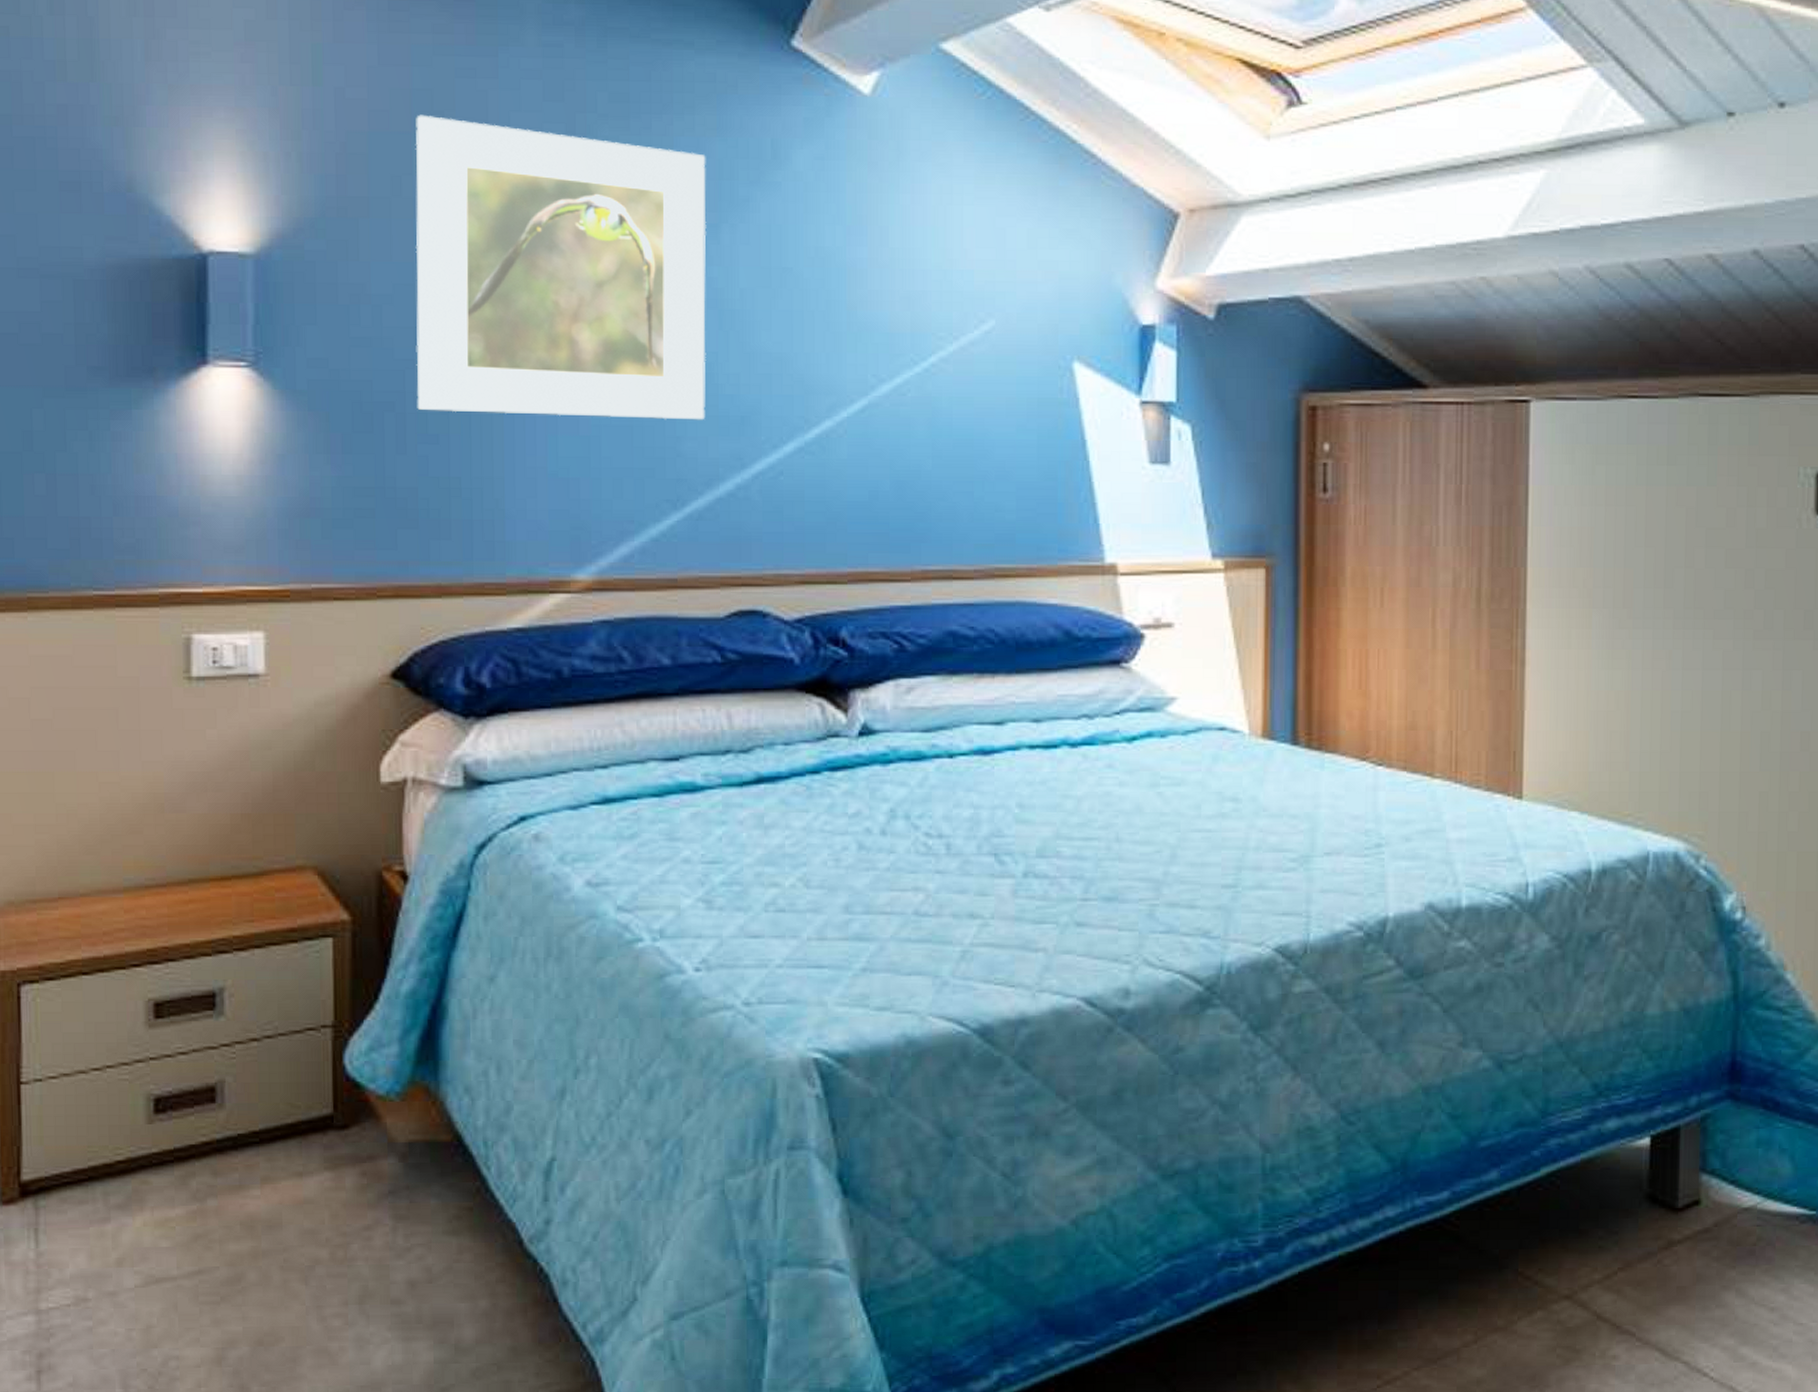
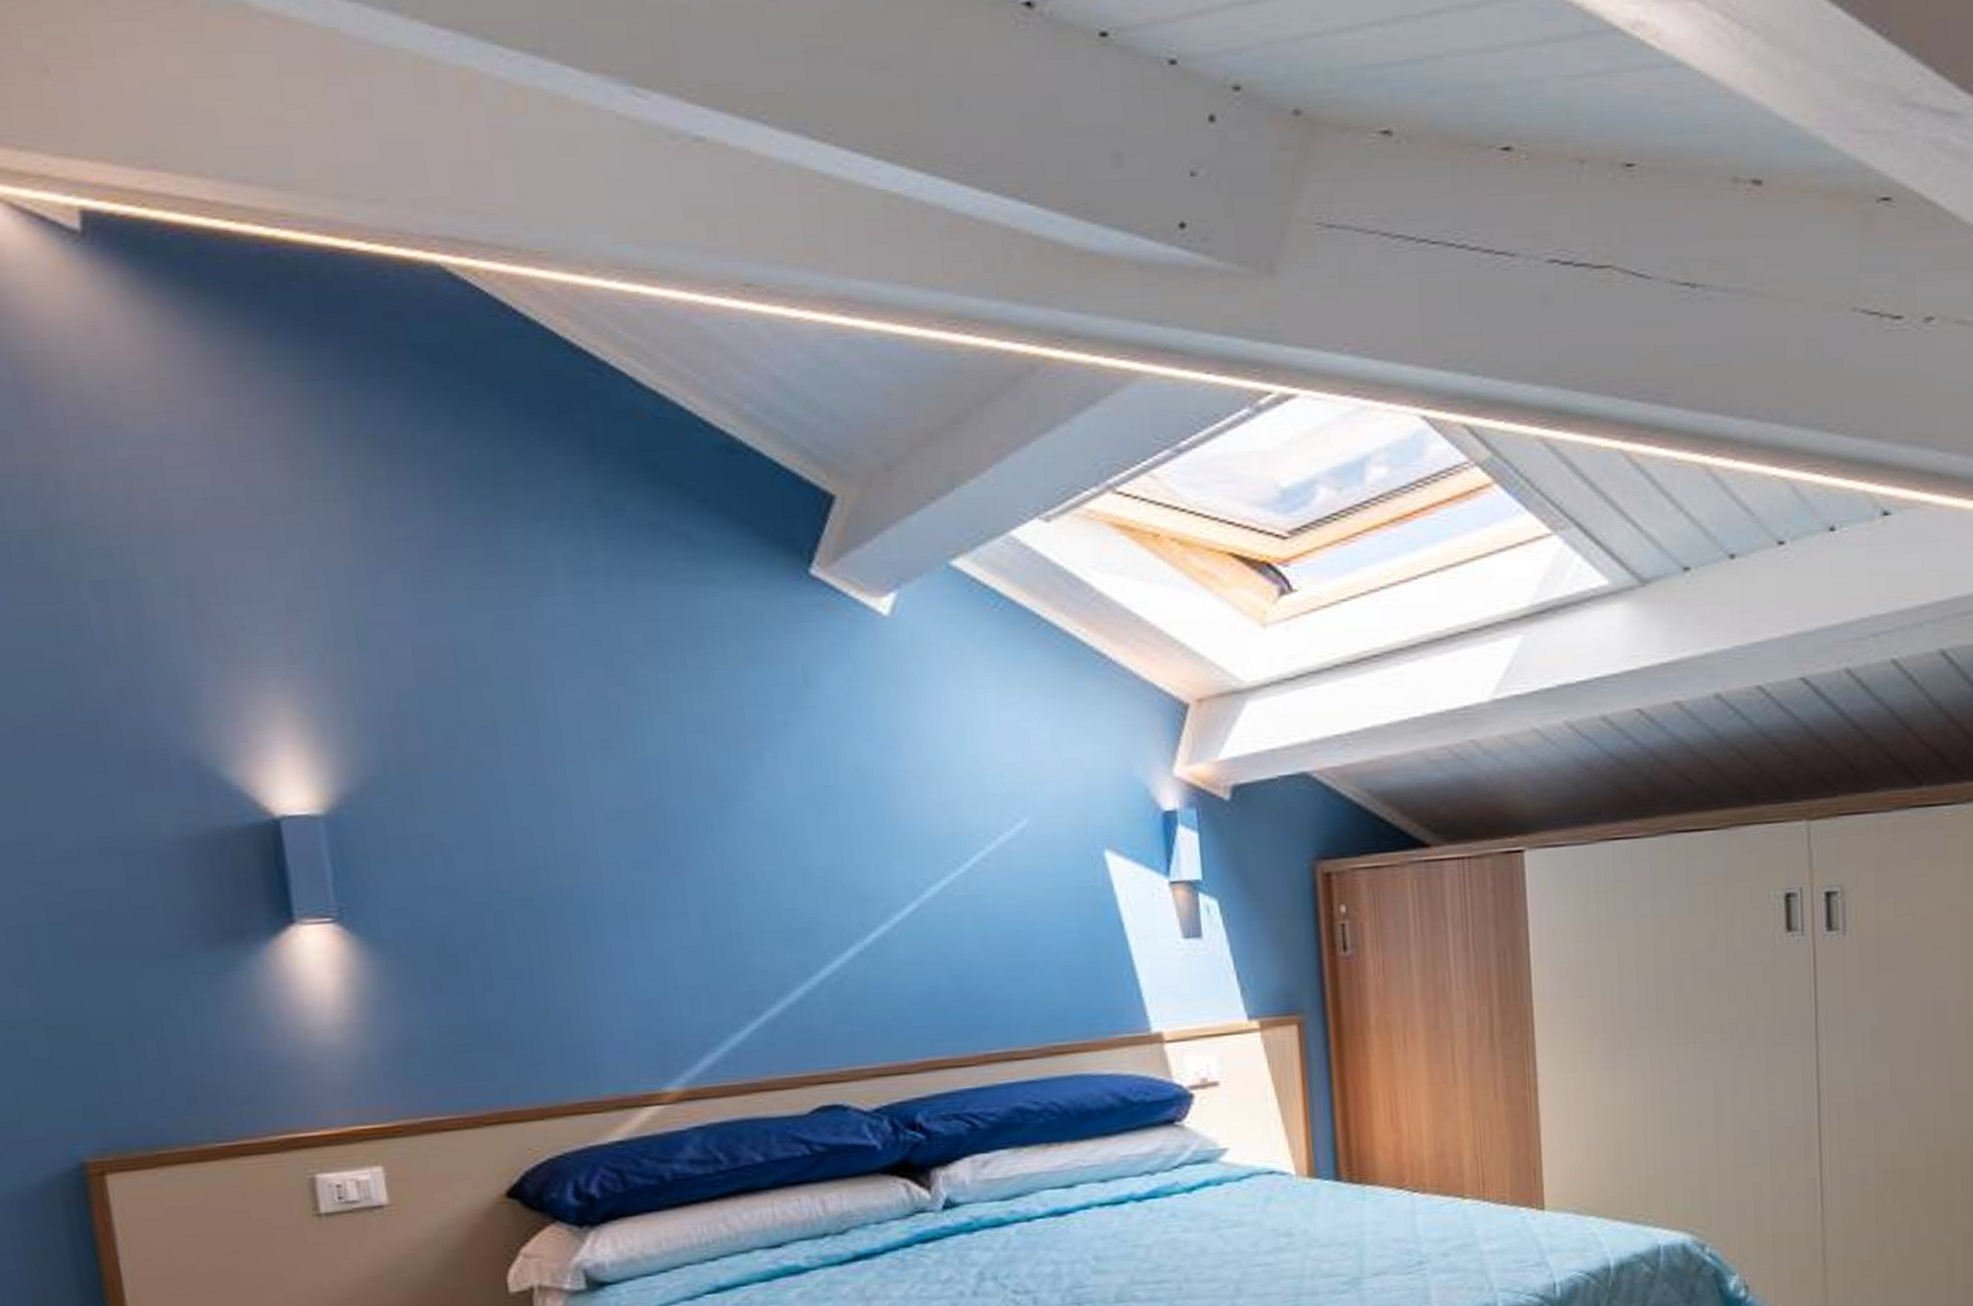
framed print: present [415,114,707,420] -> none [461,669,770,949]

